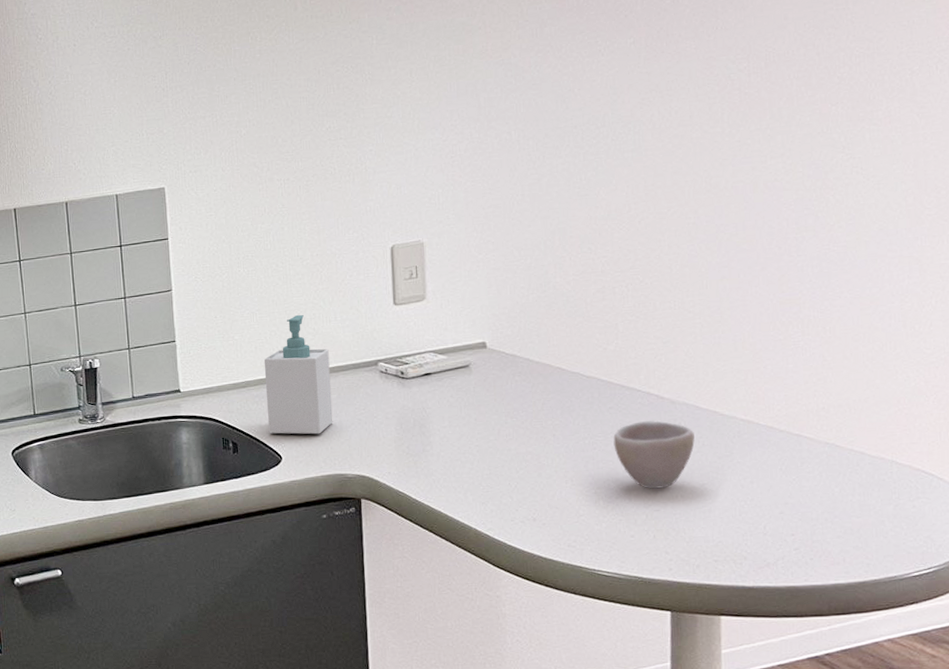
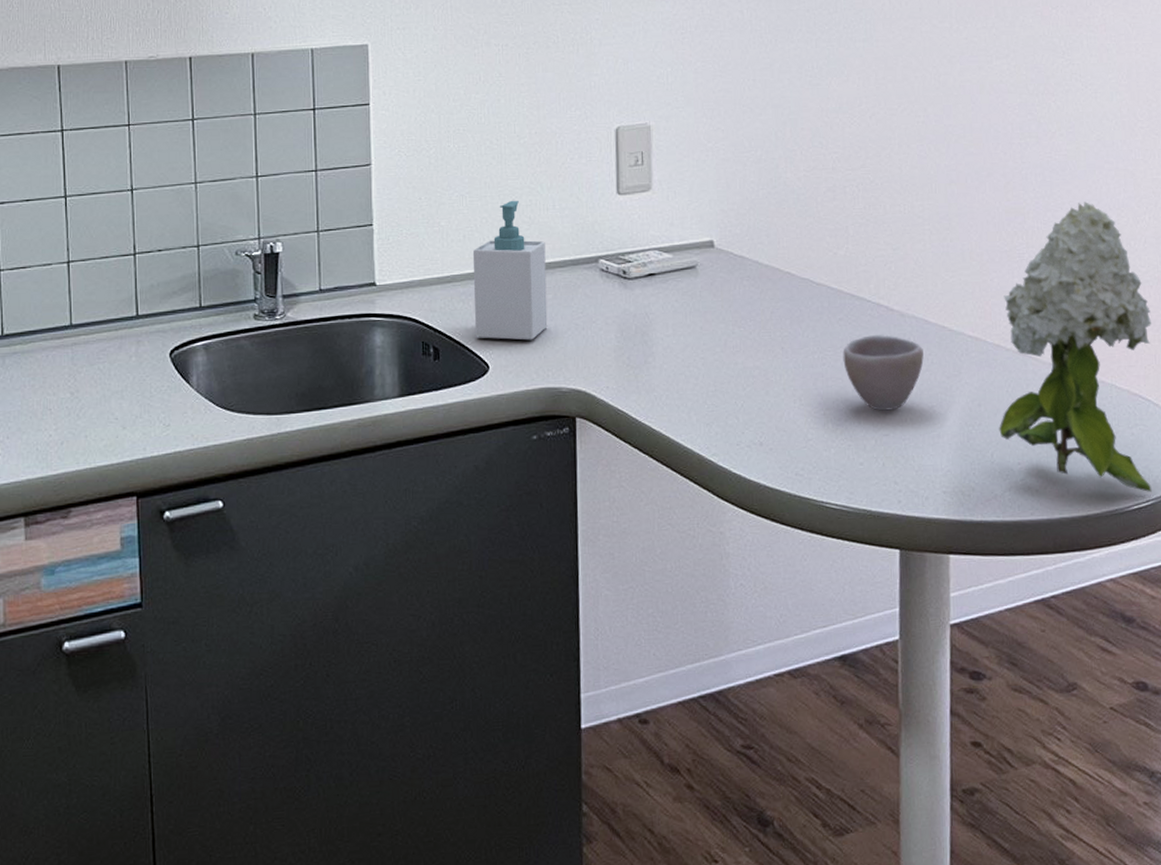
flower: none [772,289,936,560] -> present [999,202,1152,492]

